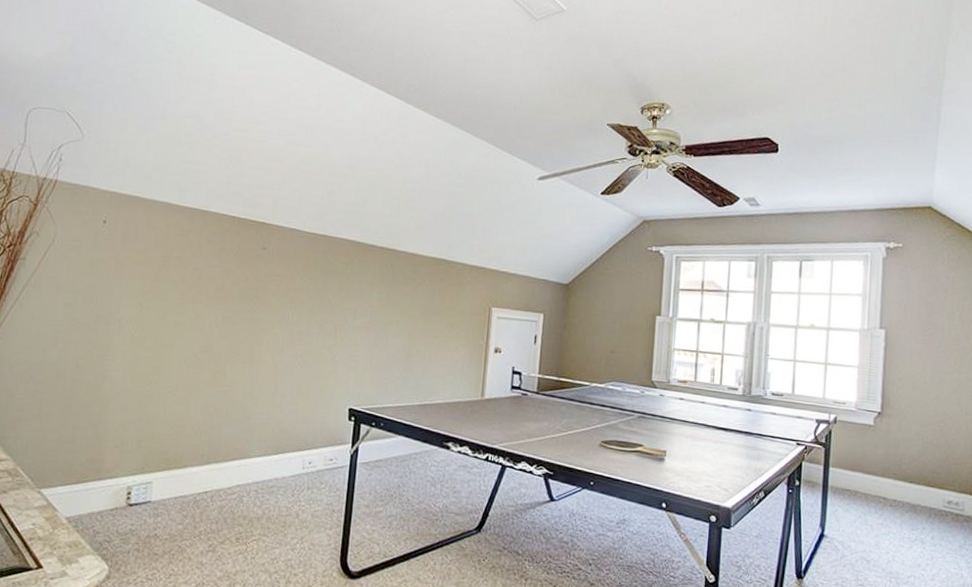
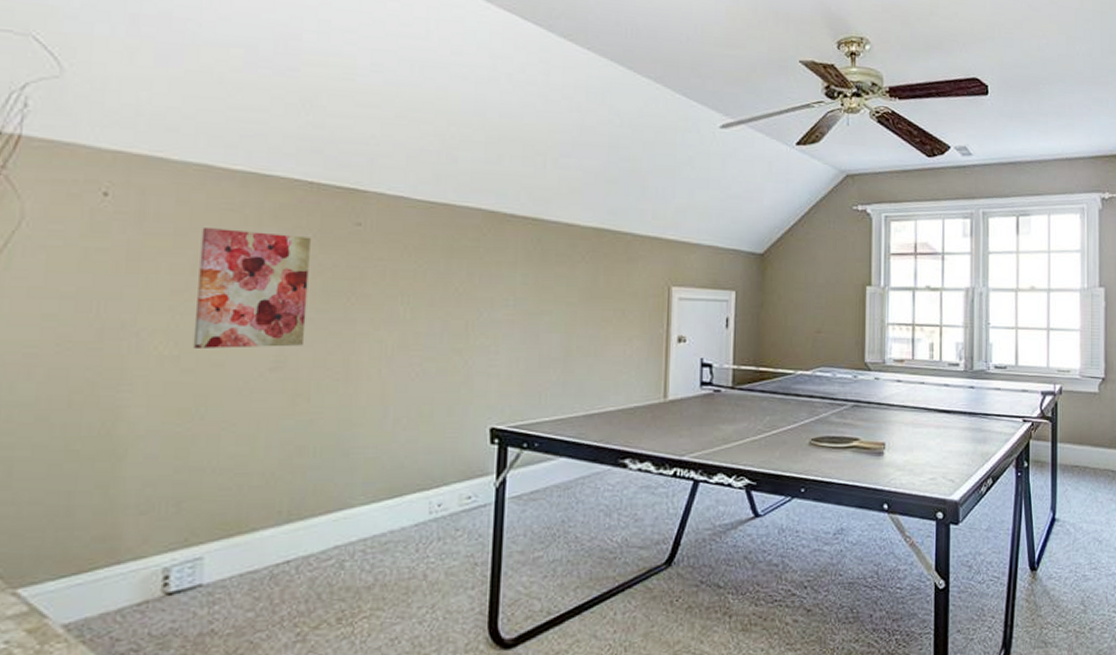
wall art: none [153,248,232,336] -> present [192,228,311,349]

